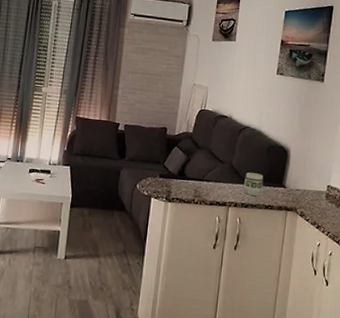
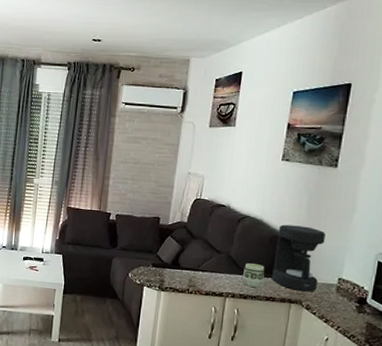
coffee maker: none [270,135,315,200] -> present [272,224,326,292]

